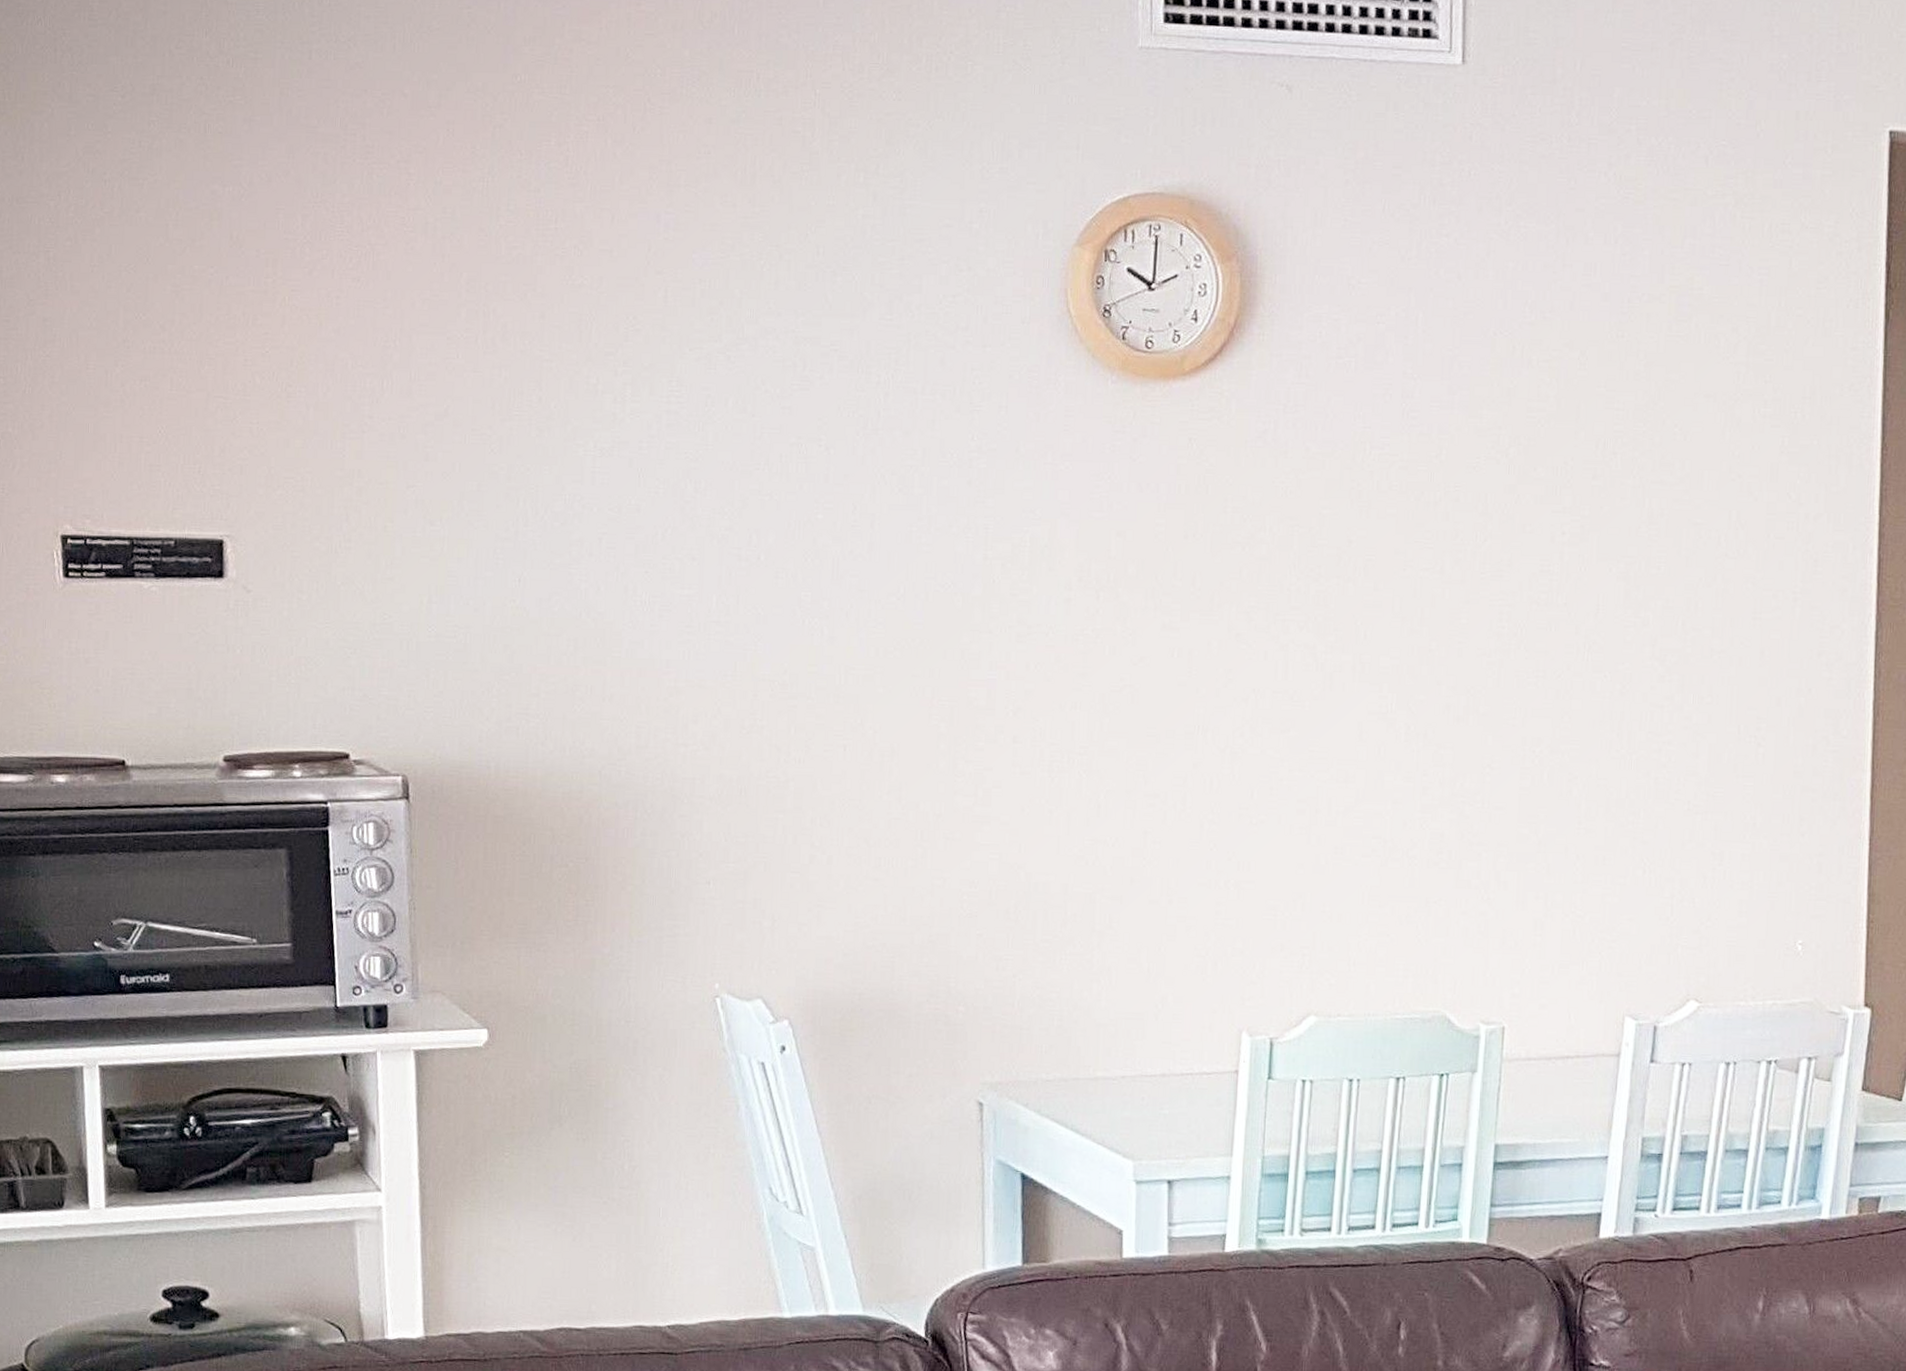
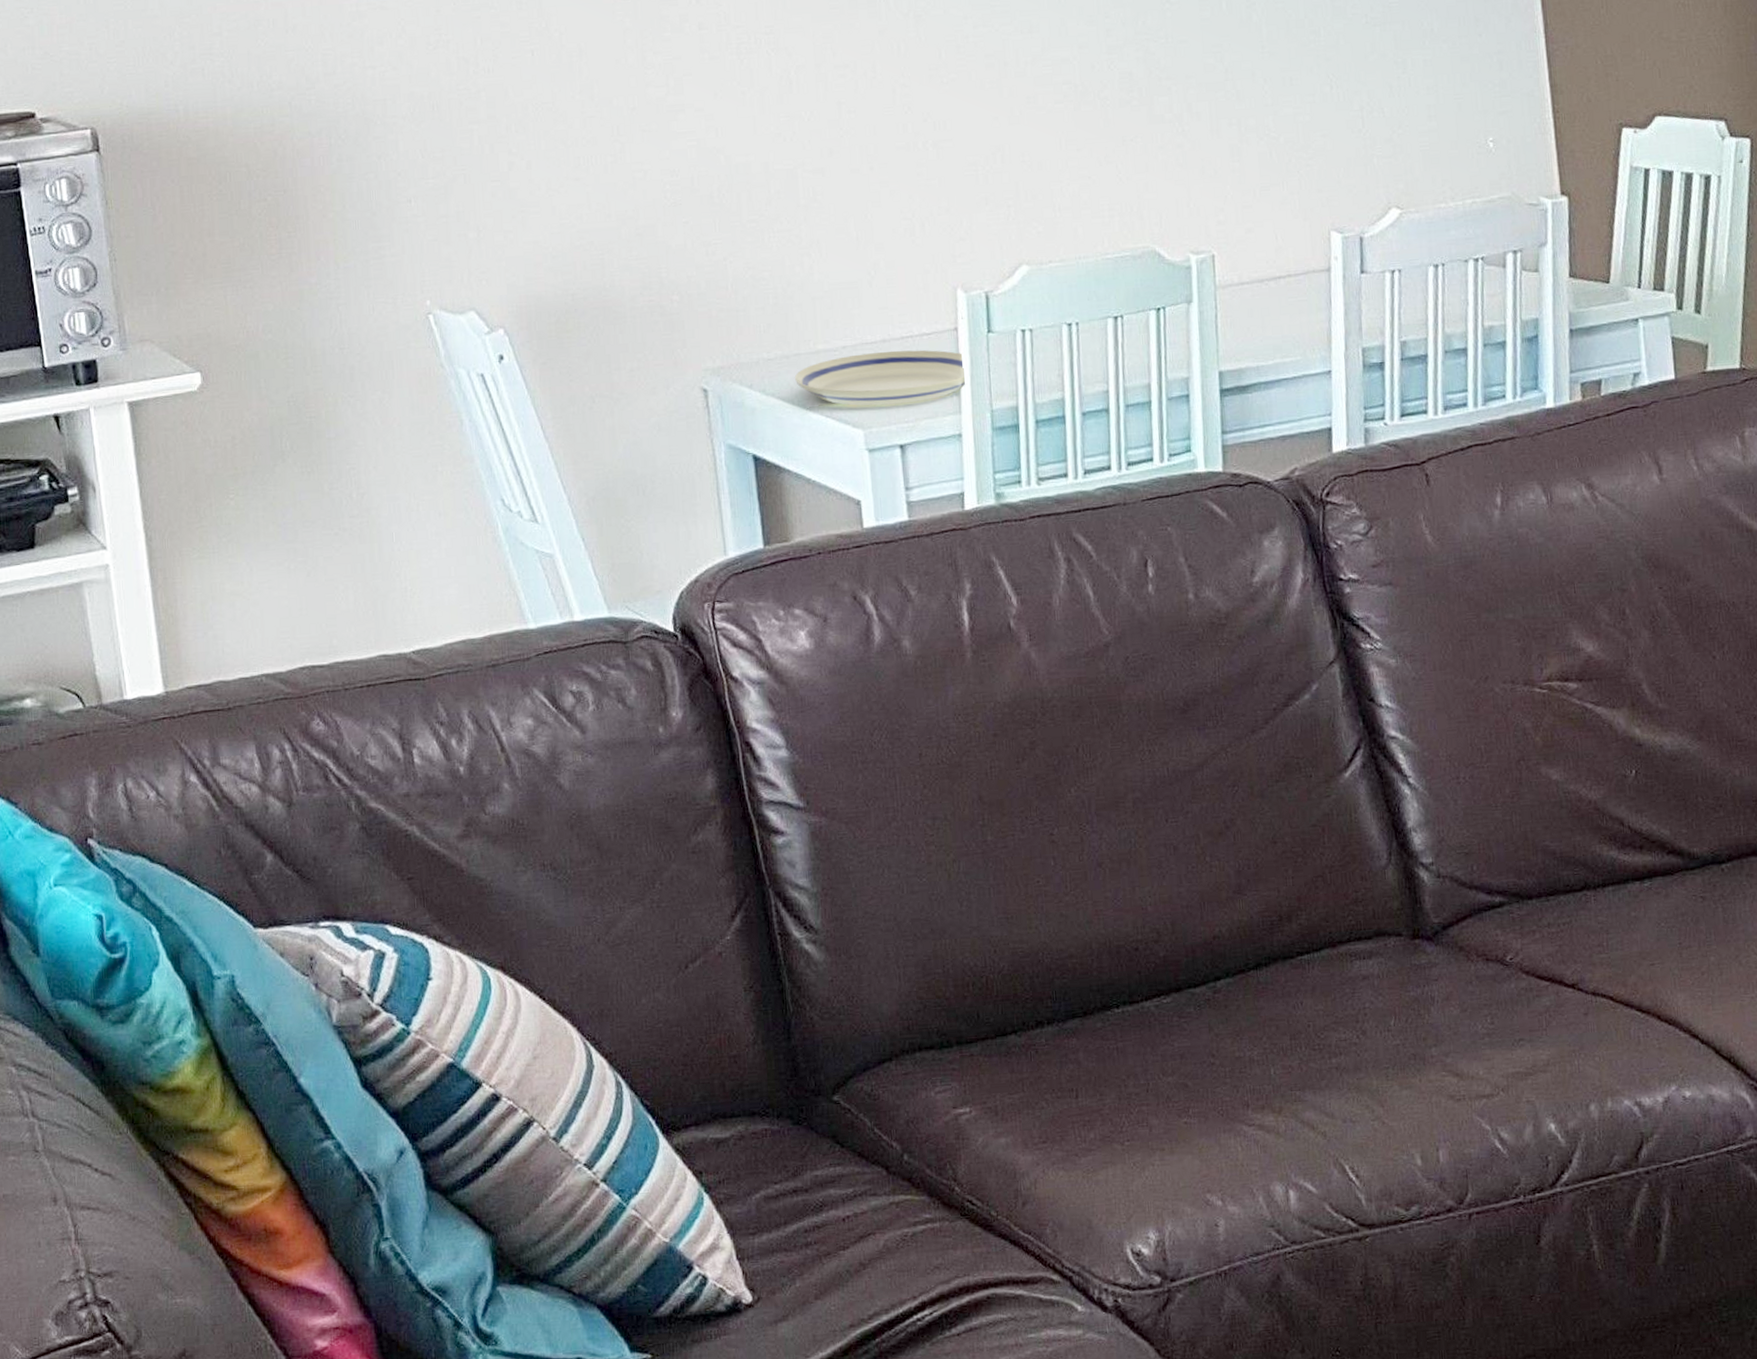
plate: none [1070,1085,1240,1140] -> present [794,350,965,406]

